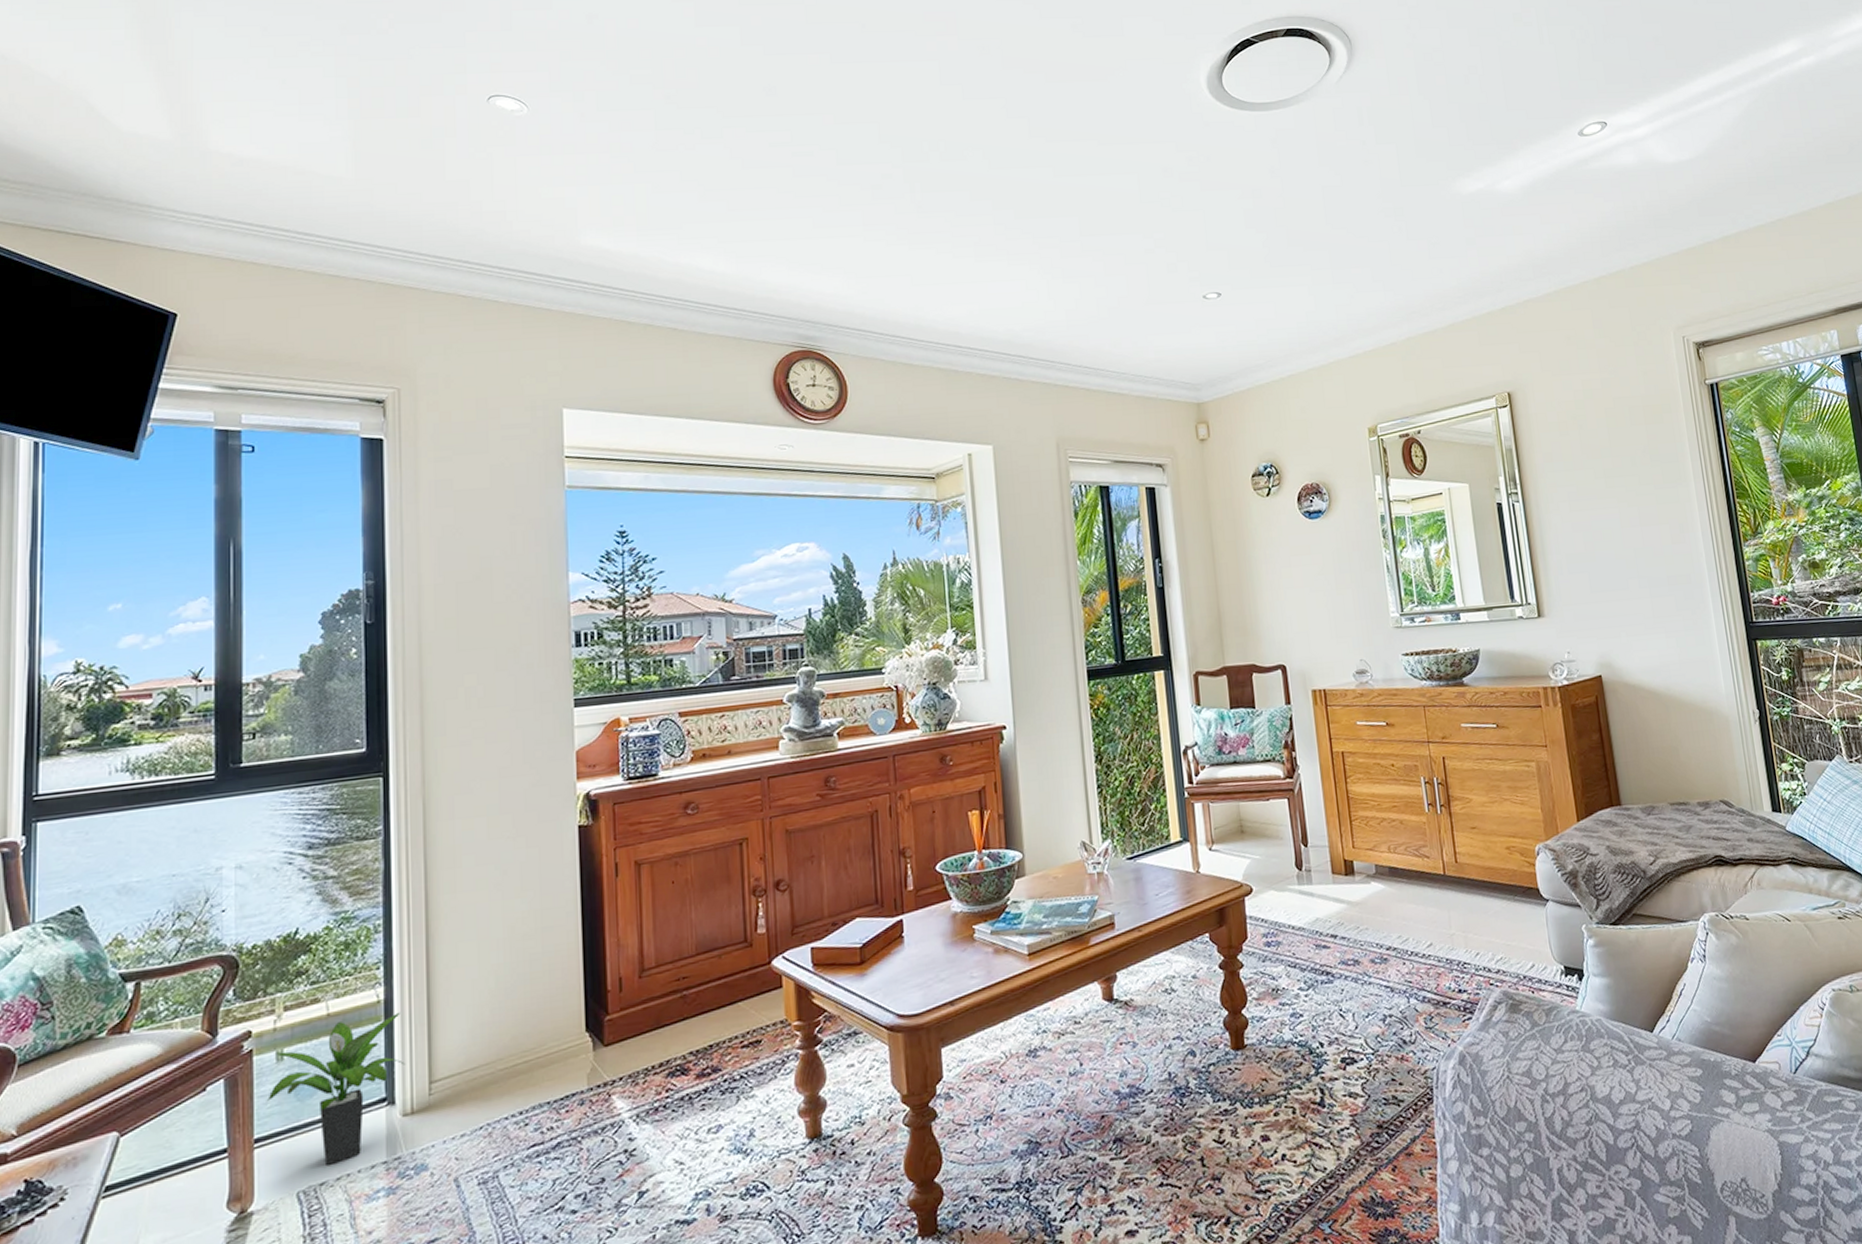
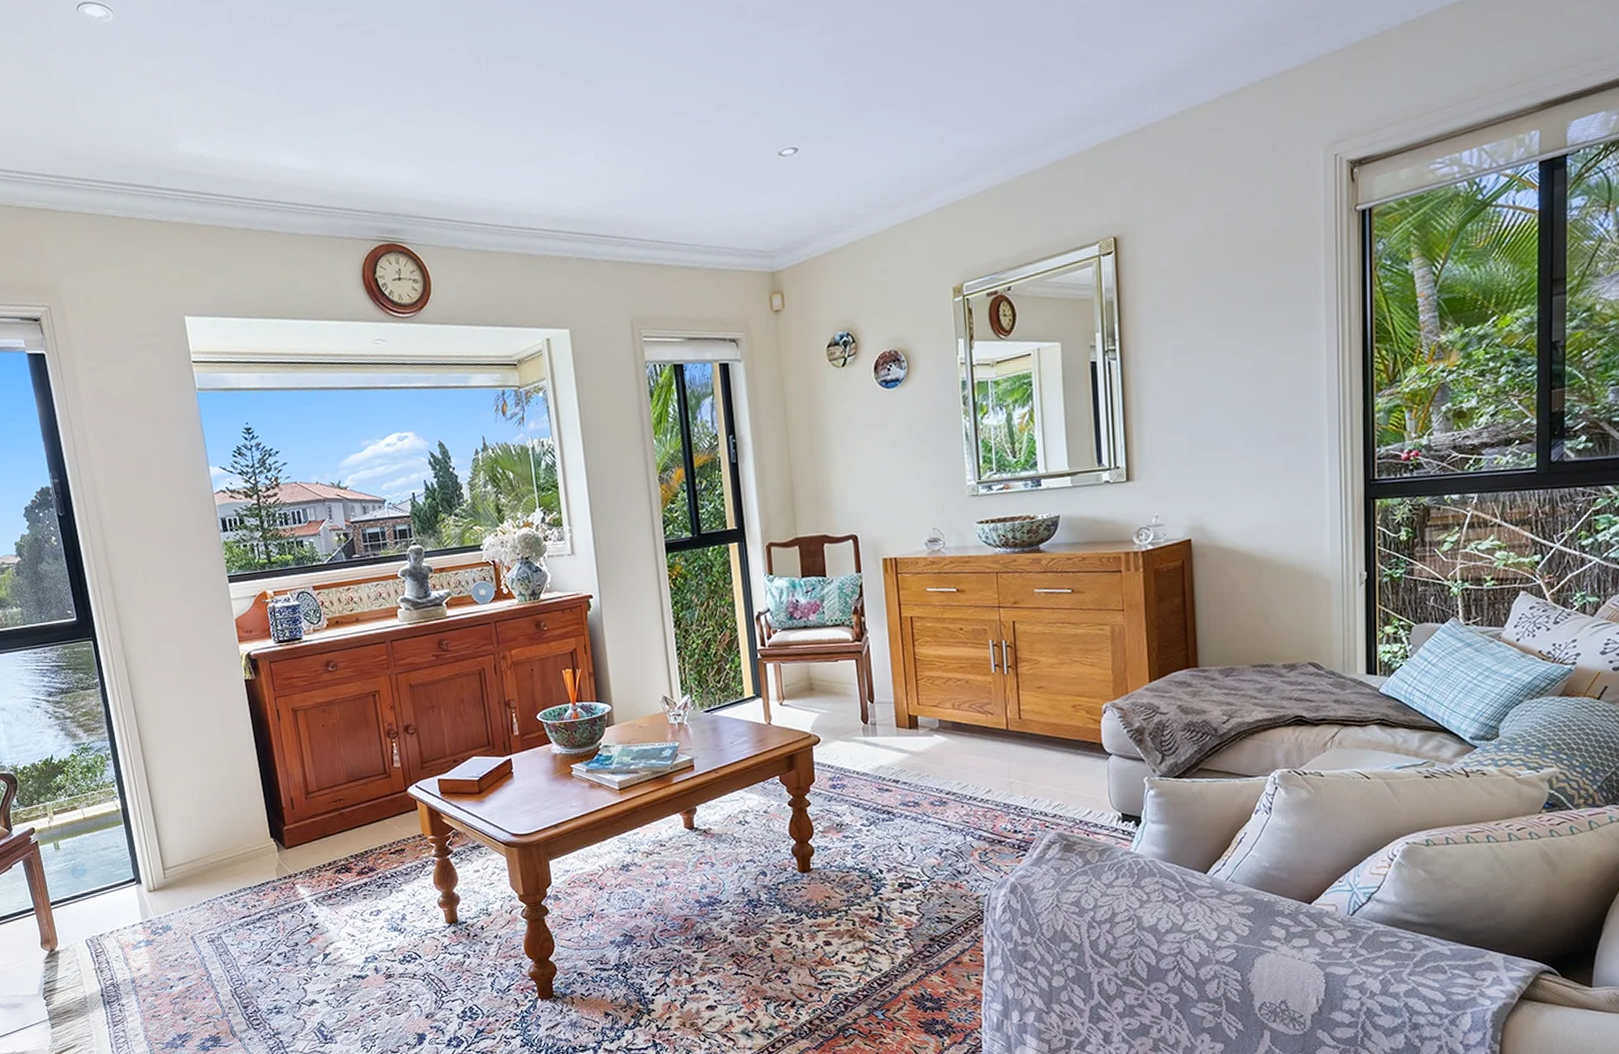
potted plant: present [266,1011,405,1165] -> none [53,818,144,923]

